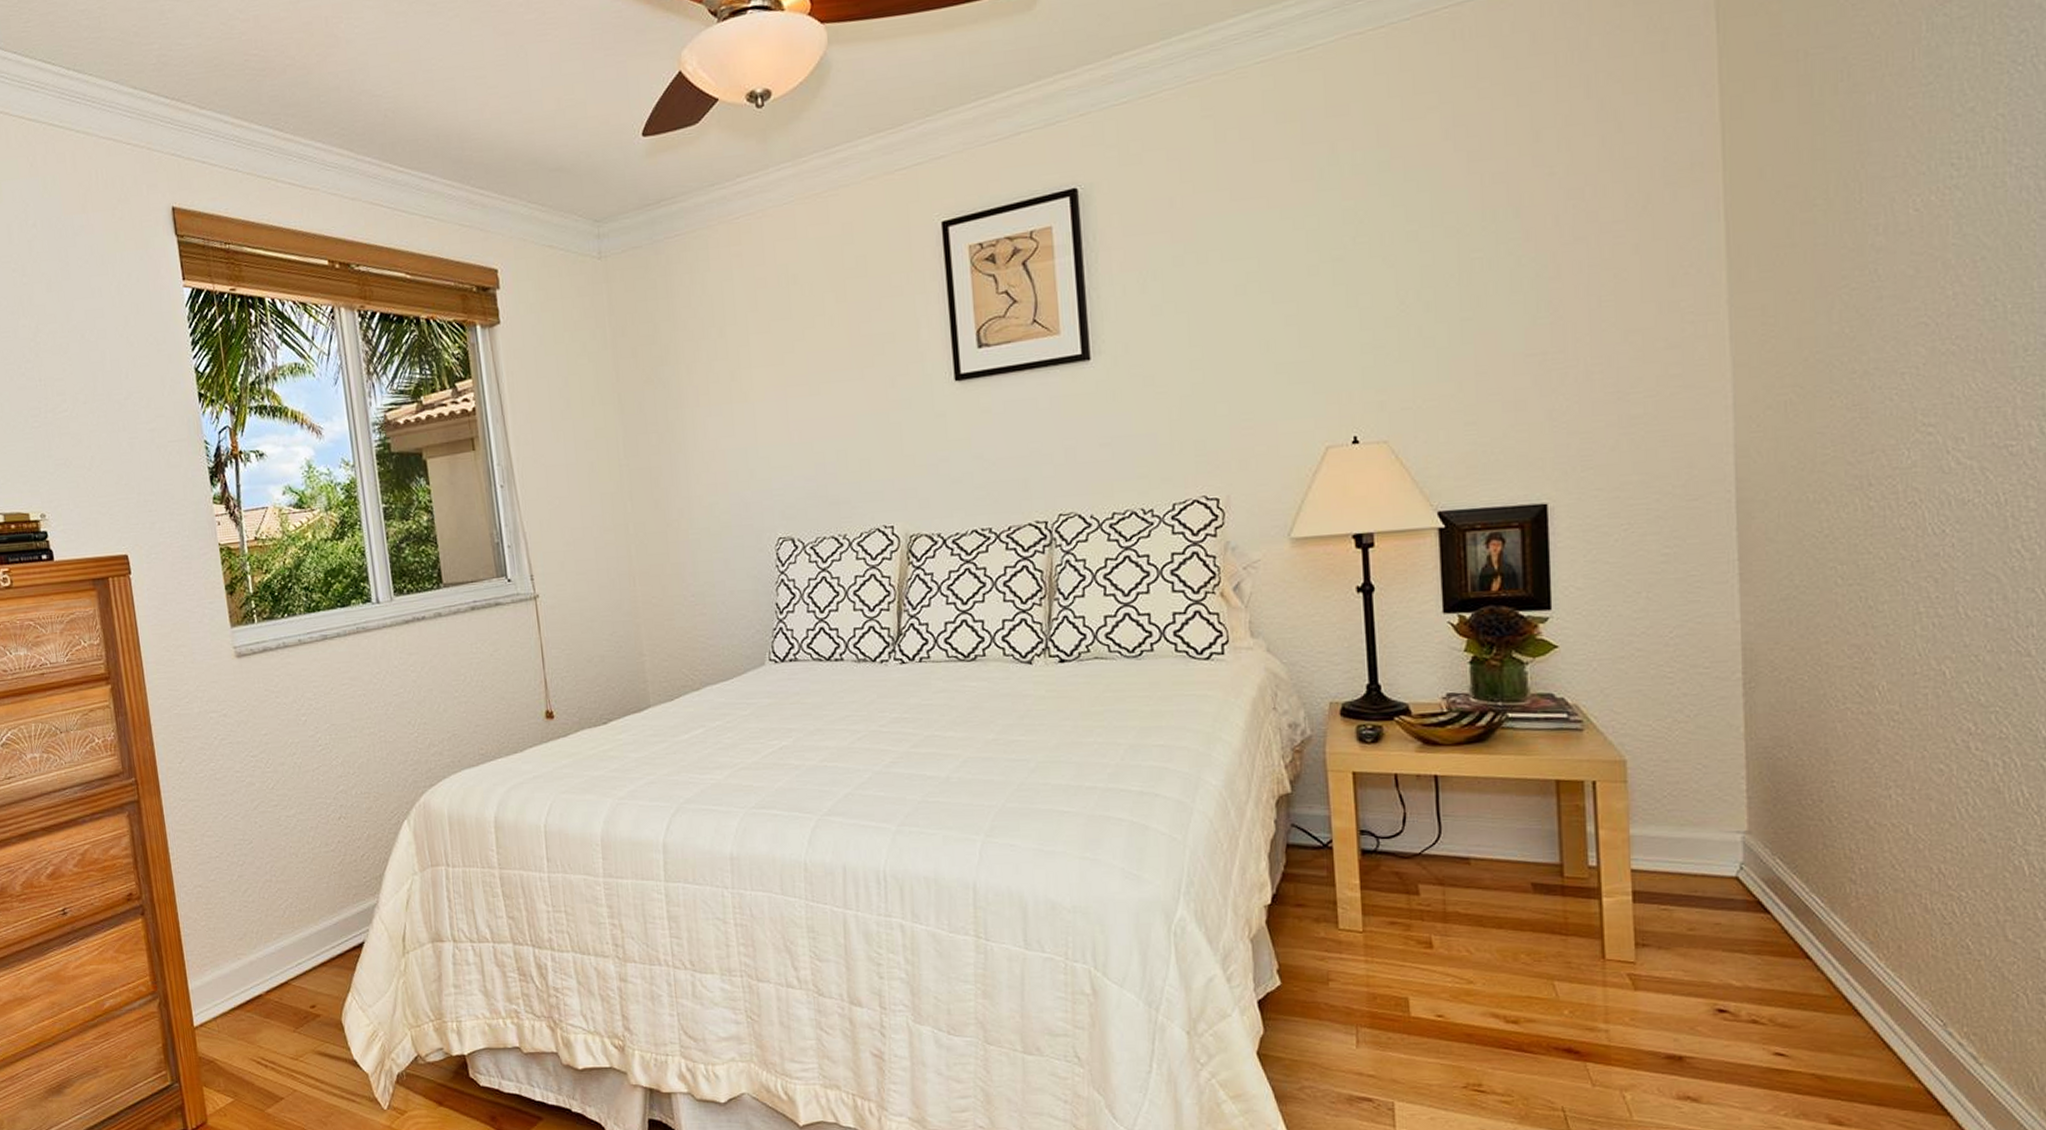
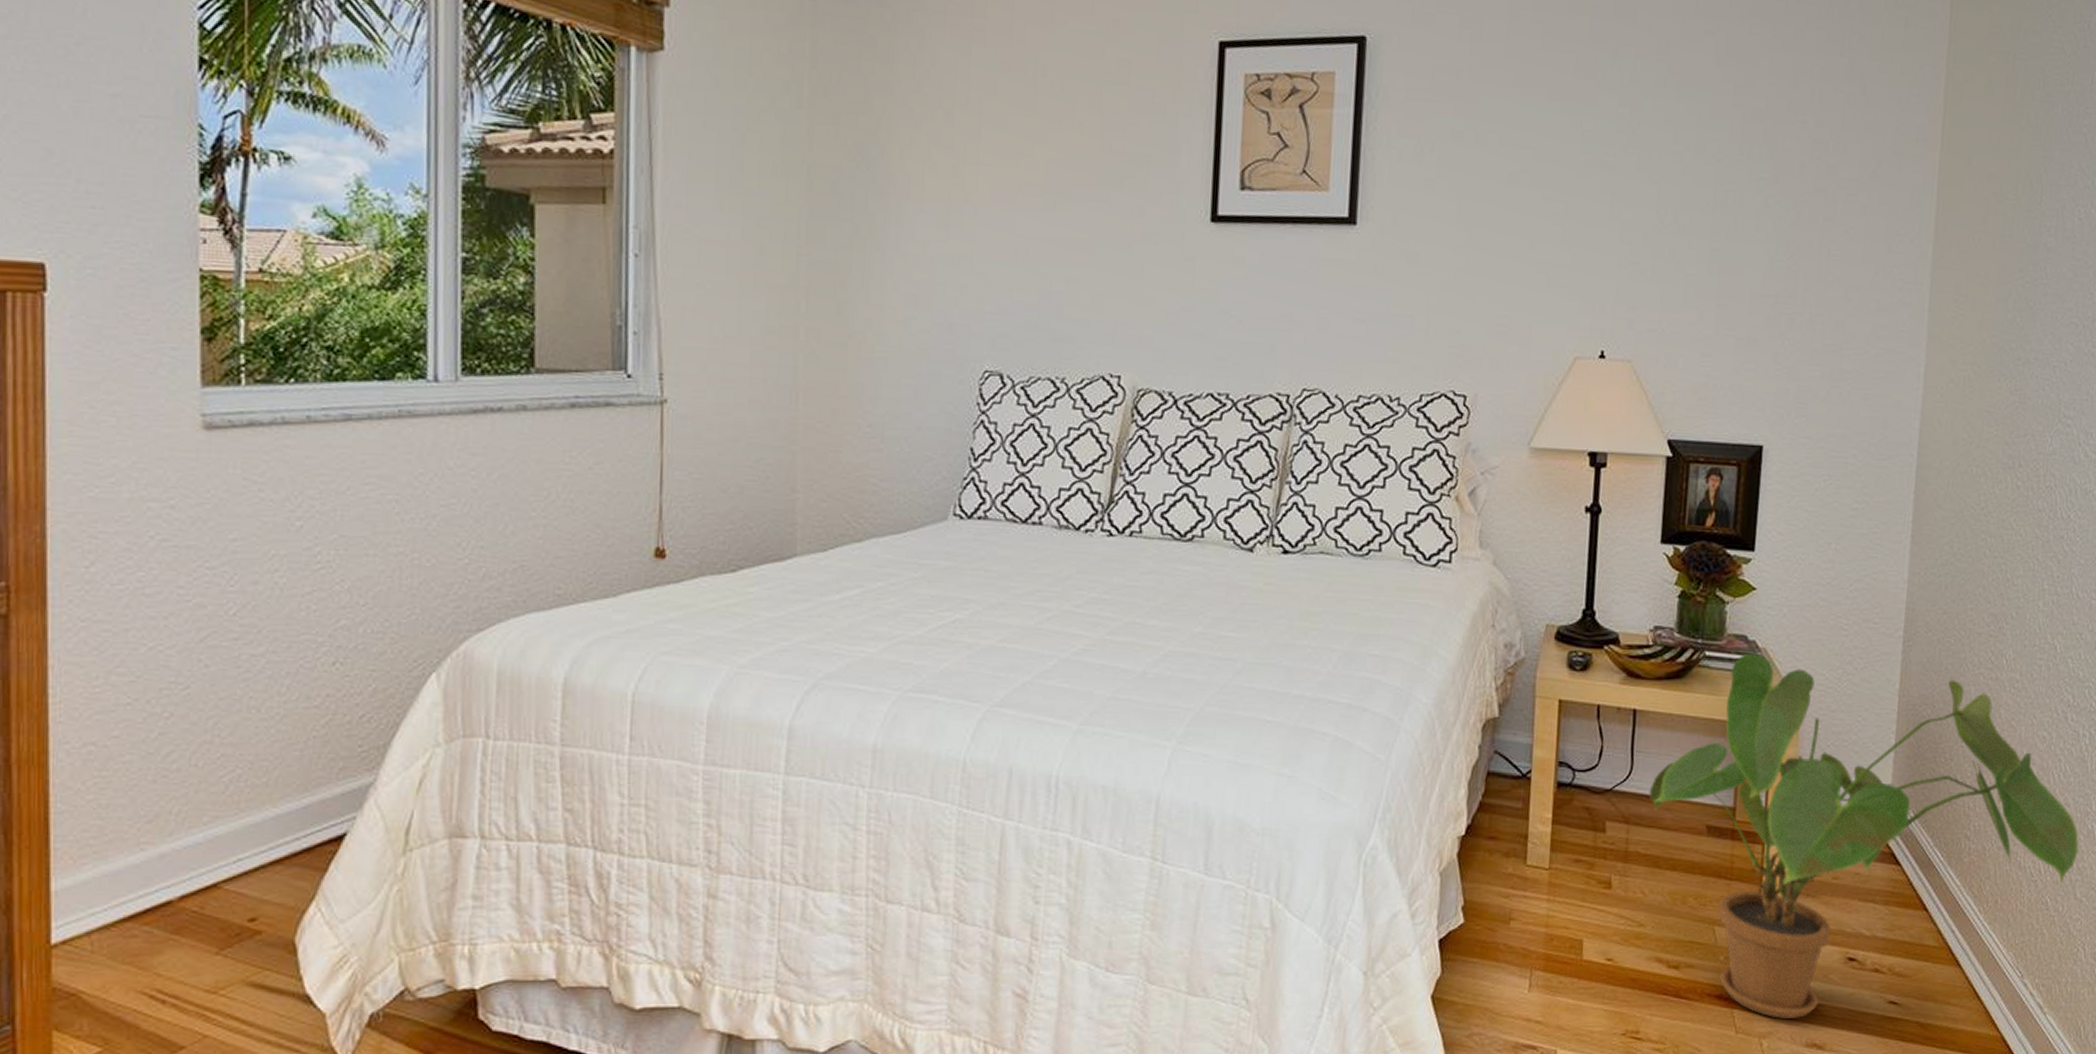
house plant: none [1462,710,2004,1071] -> present [1649,653,2079,1019]

